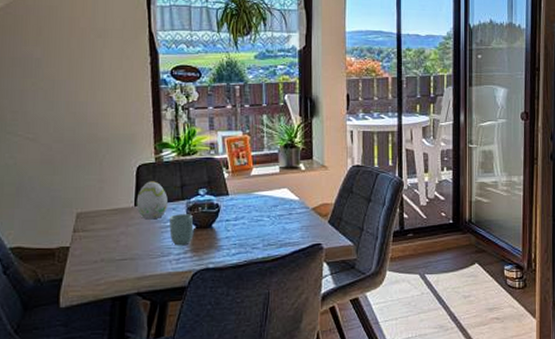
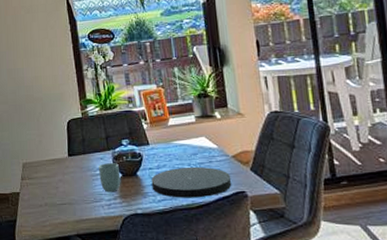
decorative egg: present [136,181,168,220] -> none [69,134,96,169]
plate: none [227,218,309,251] -> present [151,166,232,198]

